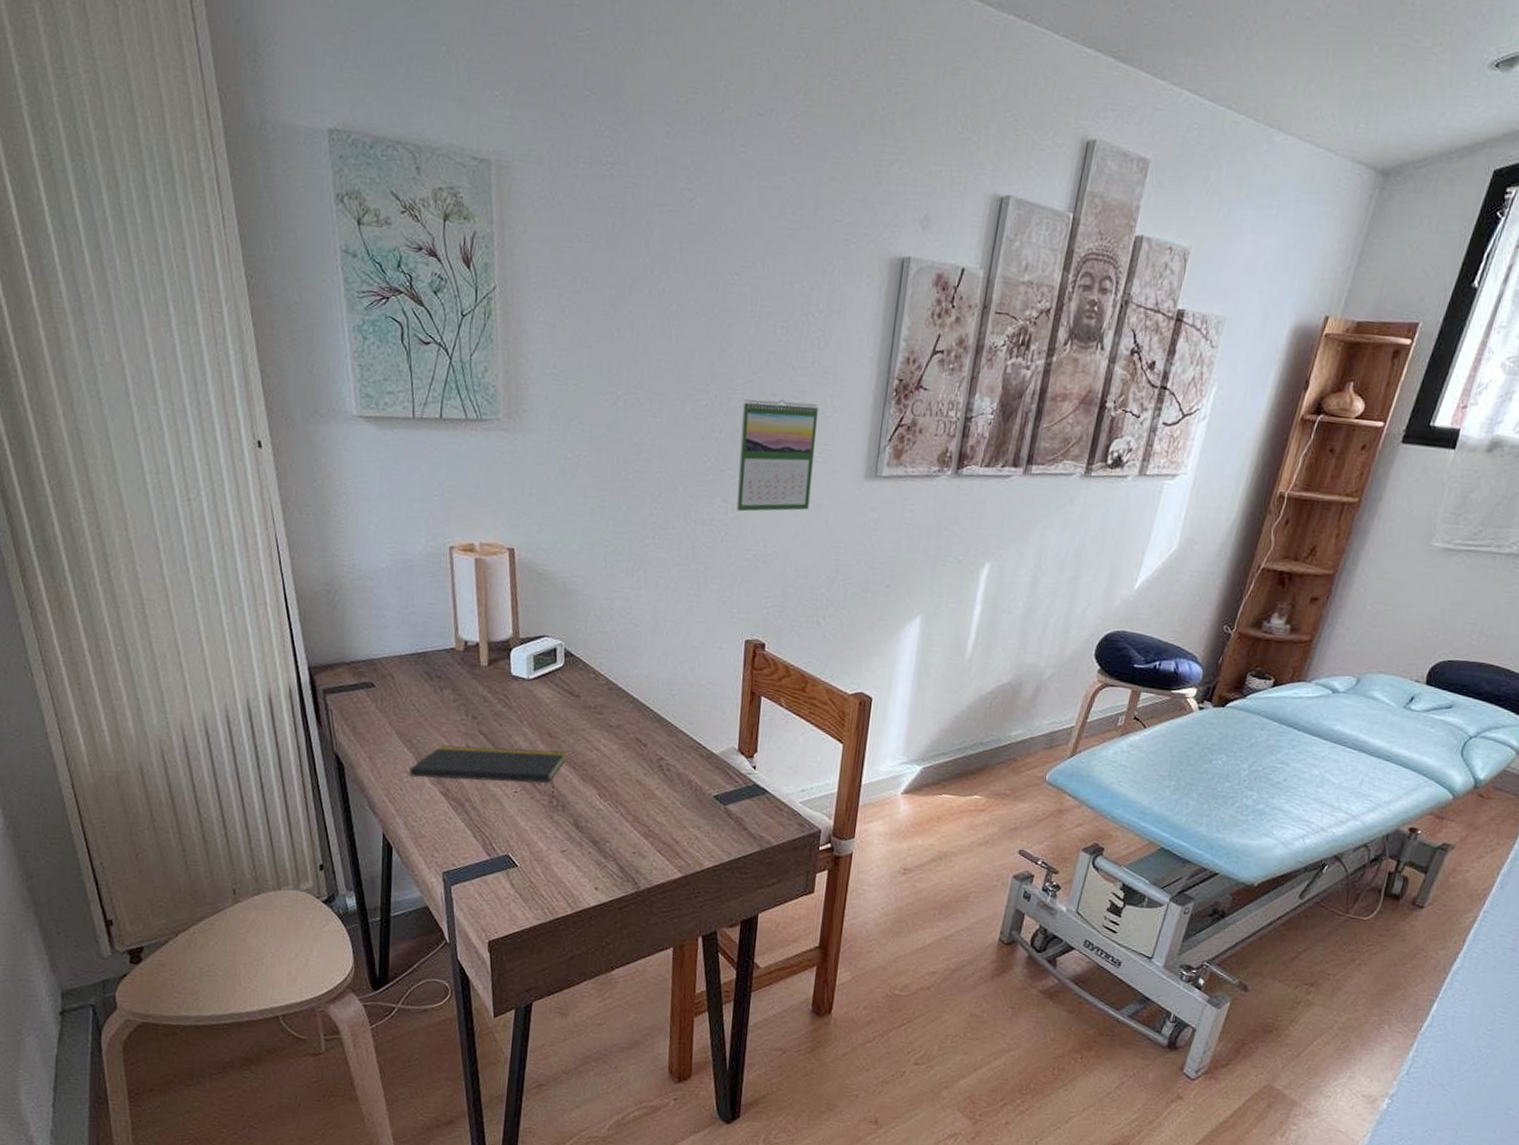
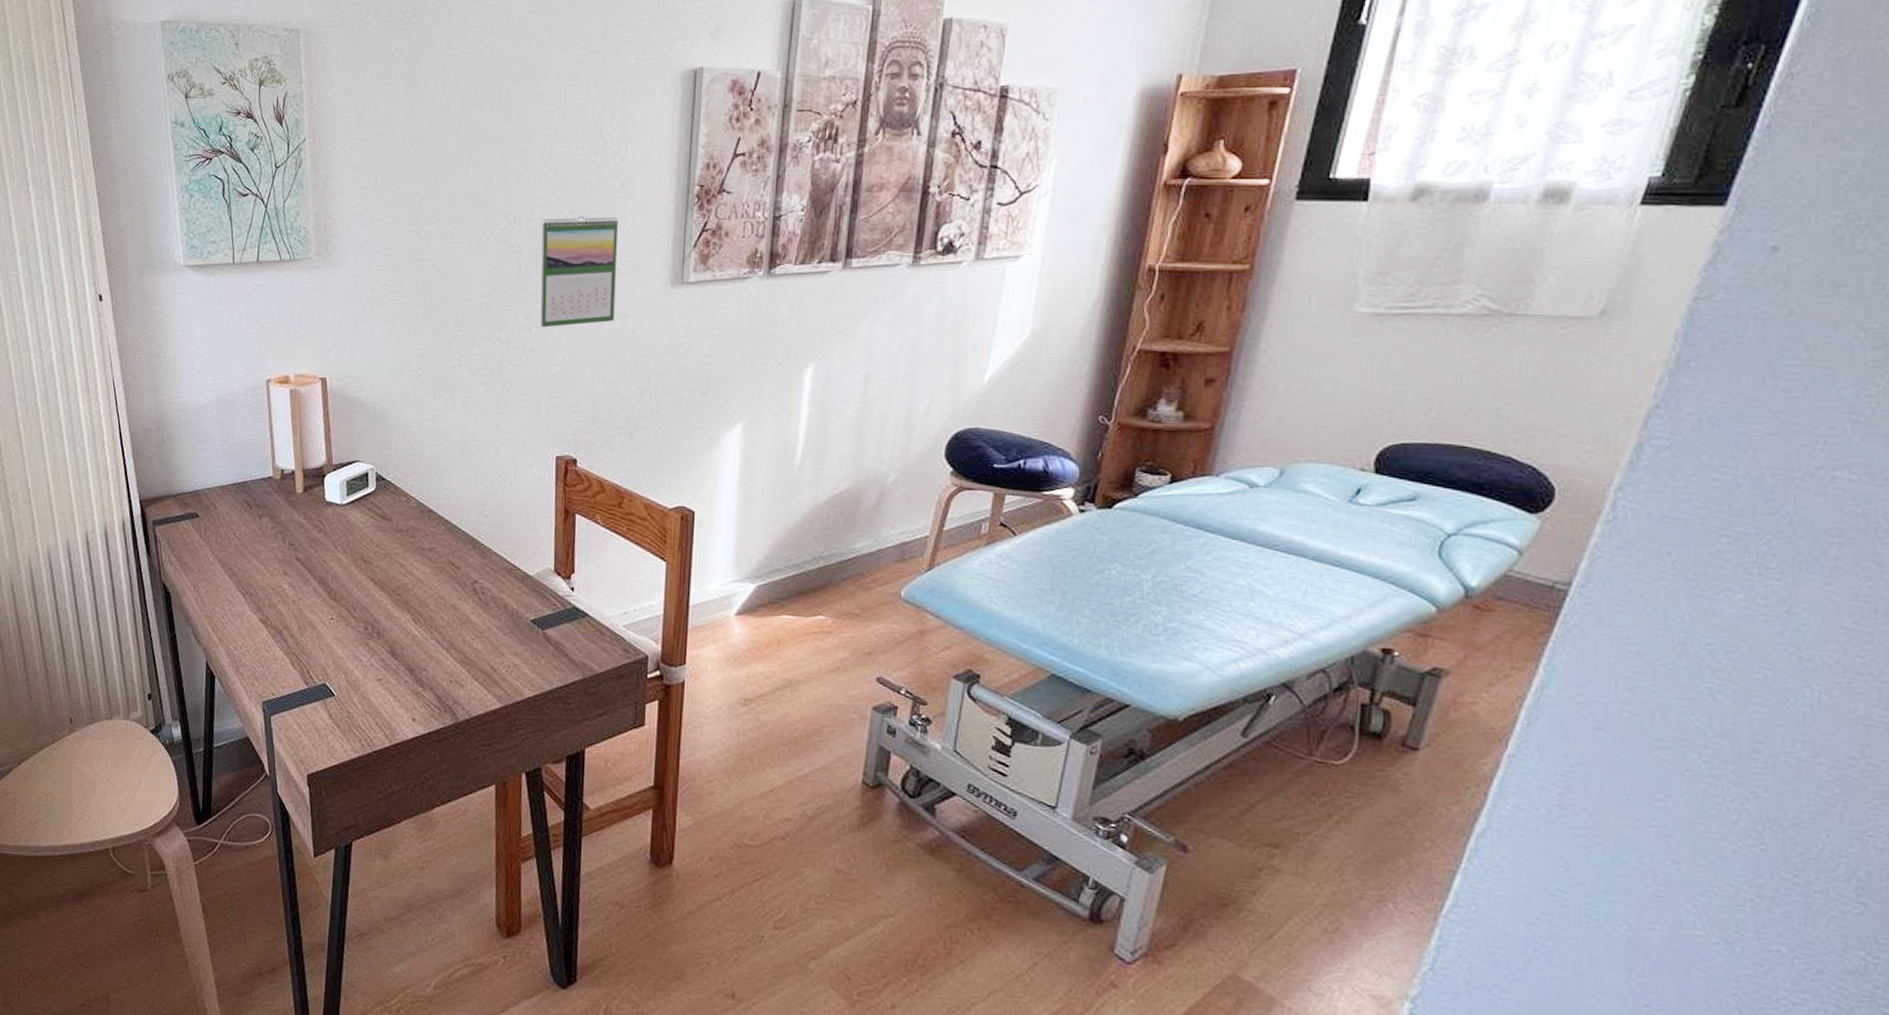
notepad: present [409,745,566,798] -> none [230,572,380,624]

